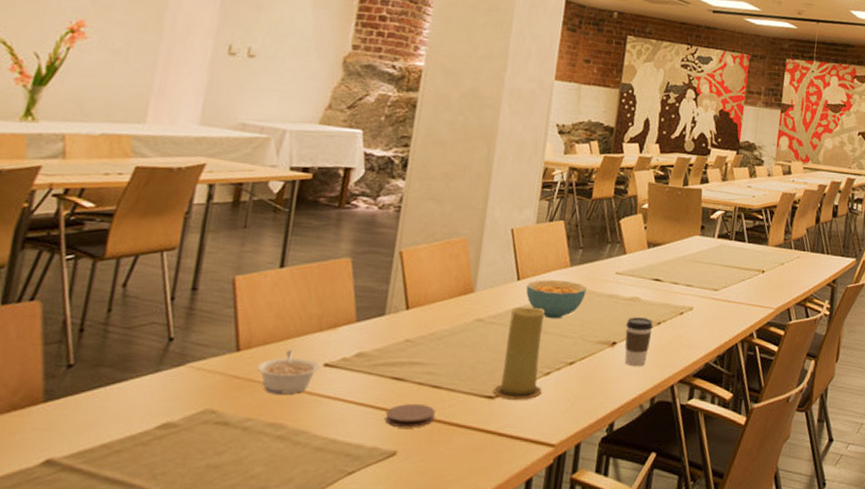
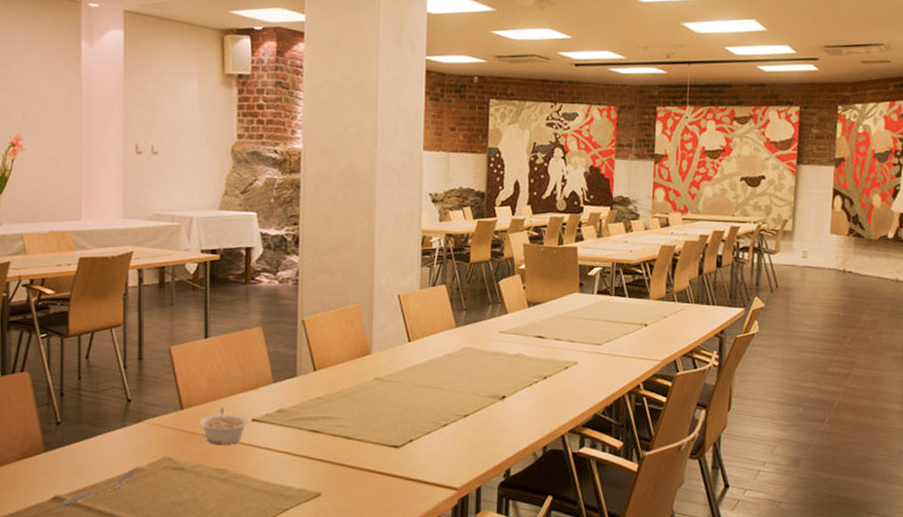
spoon: none [50,426,166,472] -> present [58,470,137,506]
coaster: present [385,403,436,428] -> none [308,452,350,473]
candle: present [492,307,545,400] -> none [397,366,441,449]
cereal bowl: present [526,280,587,319] -> none [417,340,473,376]
coffee cup: present [624,317,653,367] -> none [513,372,540,419]

